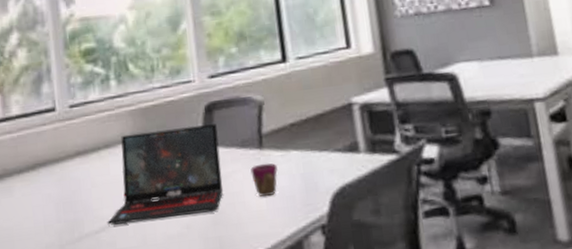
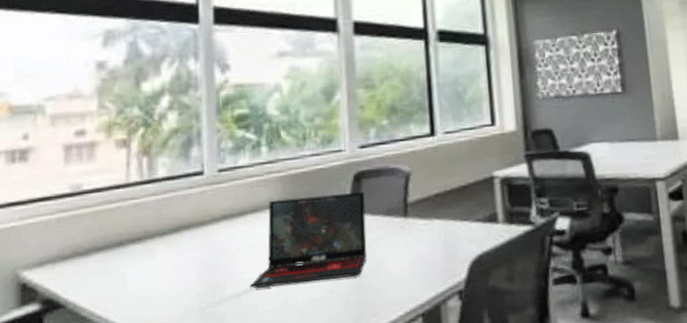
cup: present [250,163,278,197] -> none [395,230,420,263]

